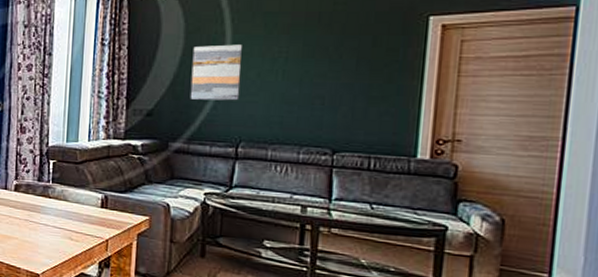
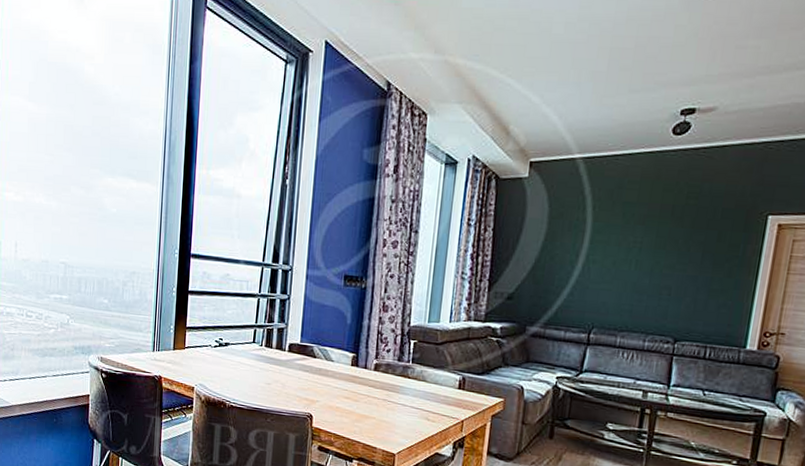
wall art: present [190,44,242,101] -> none [549,231,601,288]

